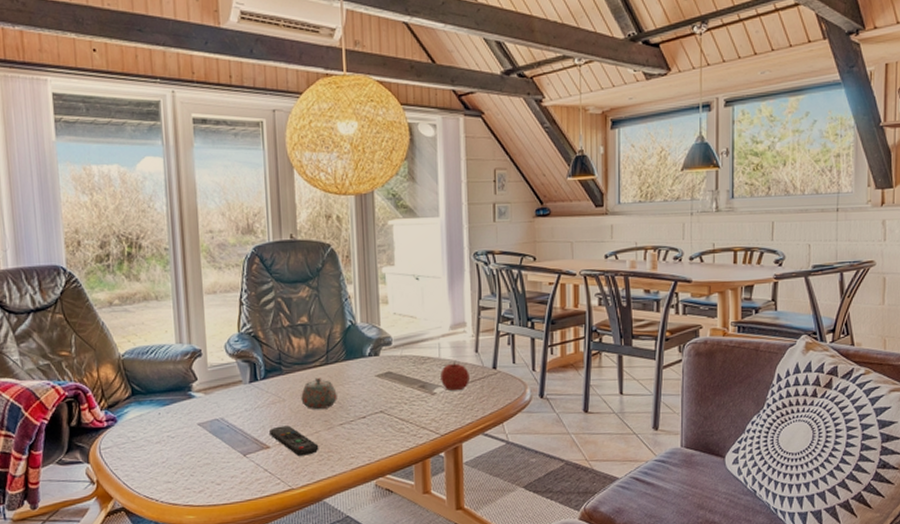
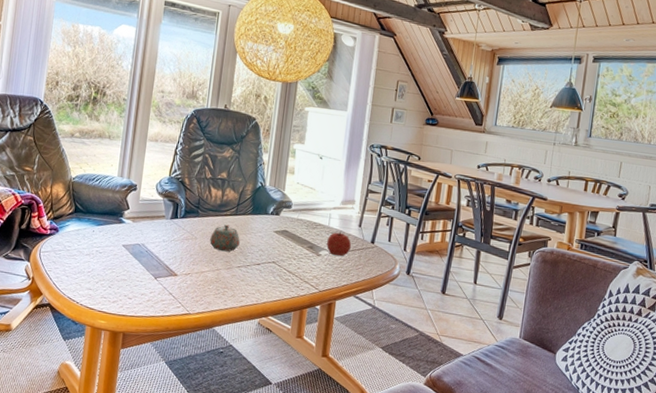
remote control: present [269,425,319,456] -> none [179,259,218,288]

